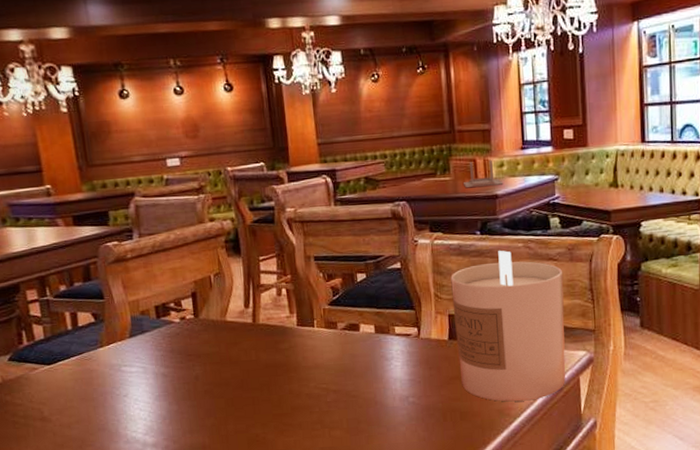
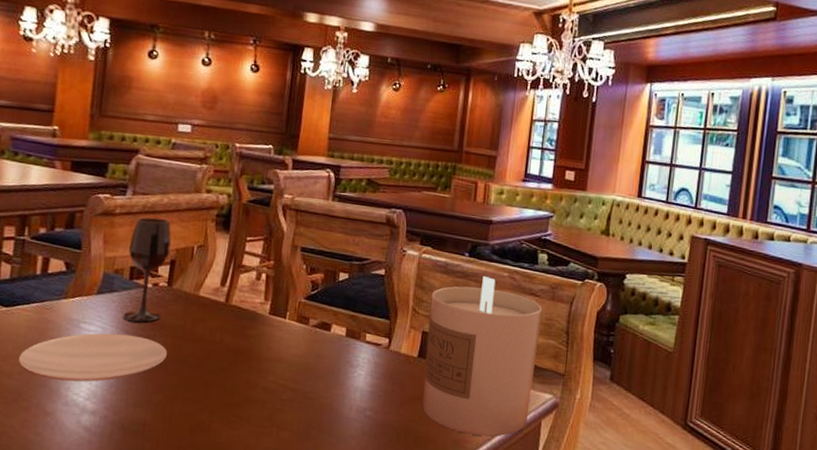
plate: none [72,369,210,423] -> present [18,333,167,382]
wine glass: none [148,254,195,357] -> present [123,217,171,323]
napkin holder: present [462,159,502,188] -> none [461,184,499,212]

